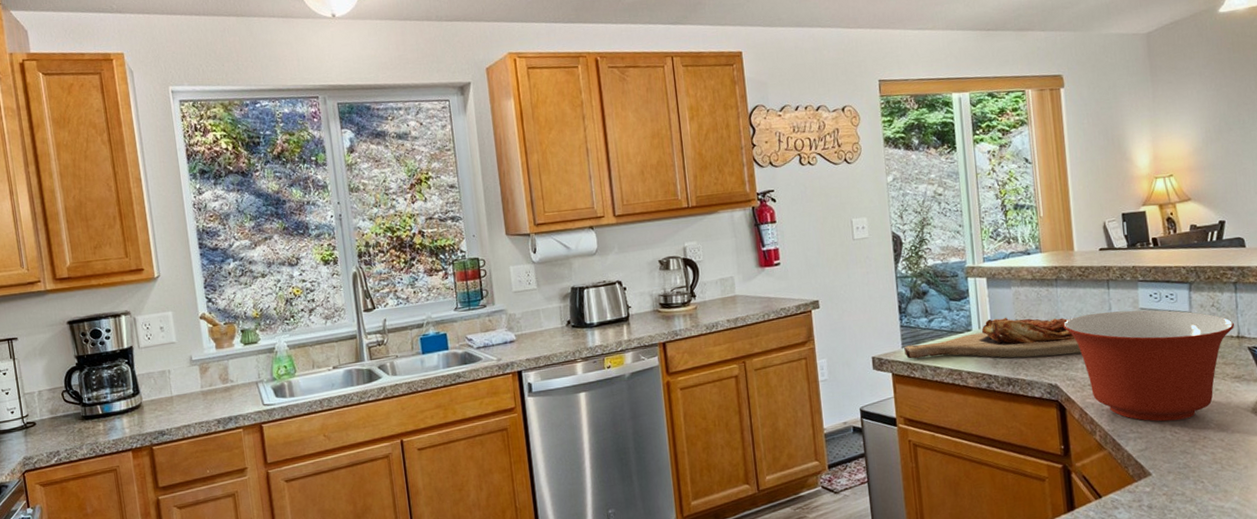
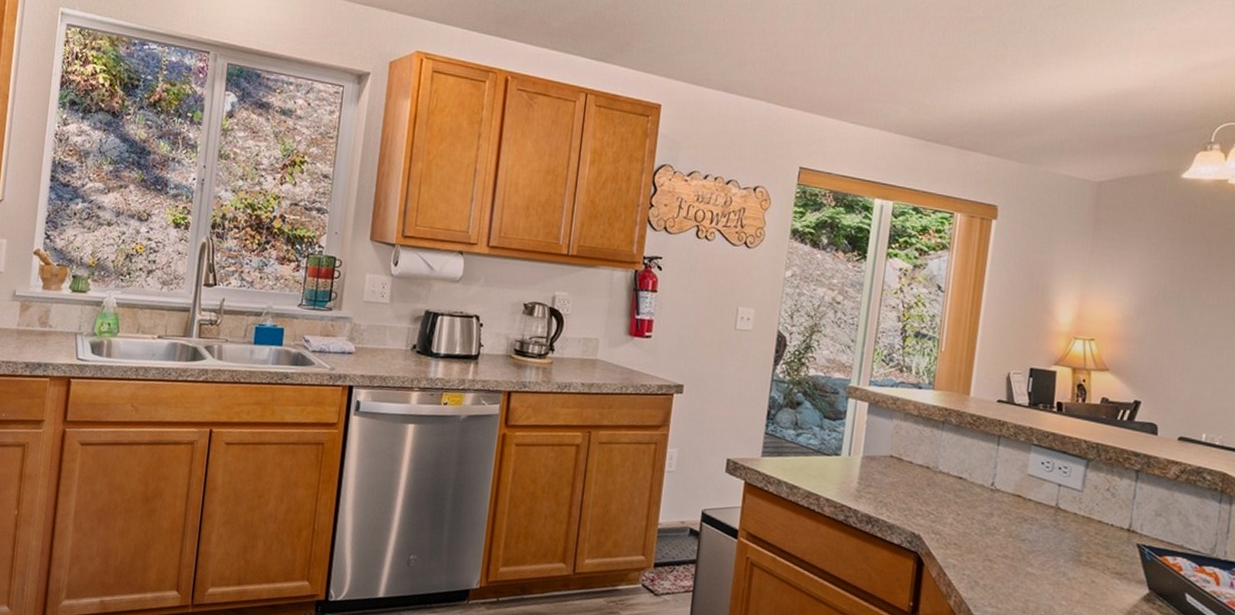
cutting board: present [904,317,1082,359] -> none [763,447,955,508]
mixing bowl: present [1063,310,1235,422] -> none [940,467,1128,606]

